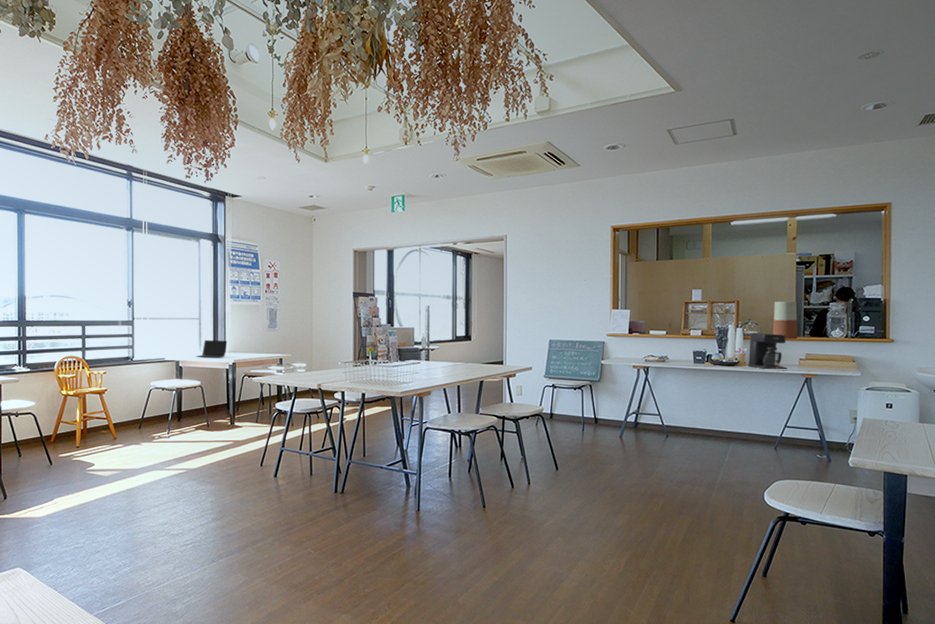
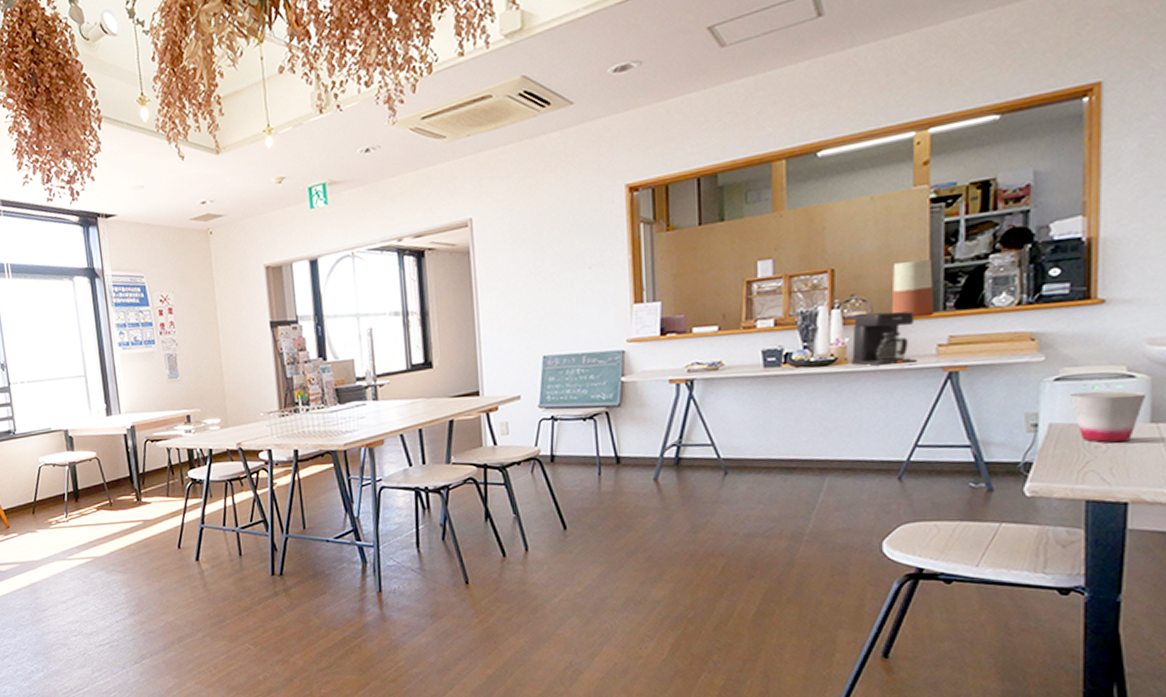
laptop: present [196,339,228,358] -> none [86,399,122,423]
cup: none [875,399,917,434] -> present [1071,391,1147,443]

